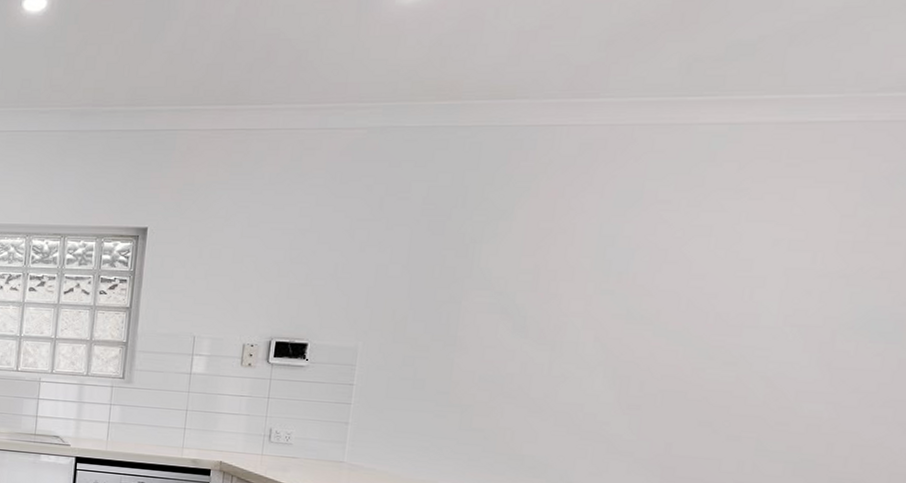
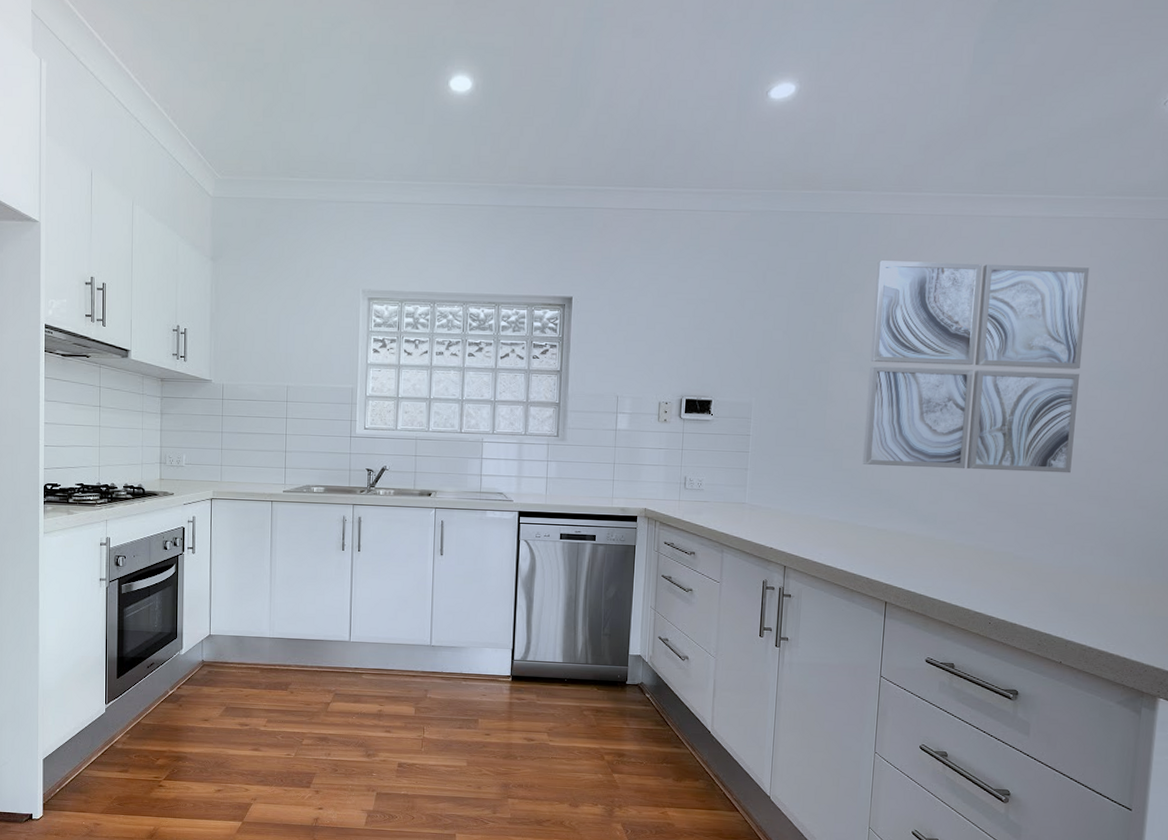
wall art: none [499,182,848,448] -> present [862,260,1090,473]

